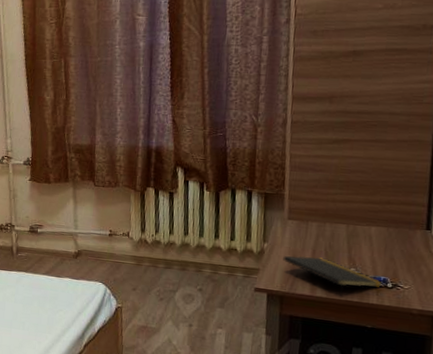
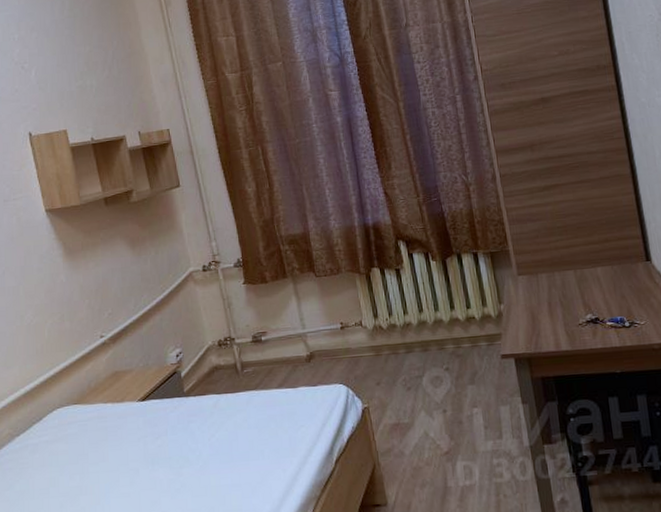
notepad: present [283,256,383,296] -> none [521,309,621,345]

